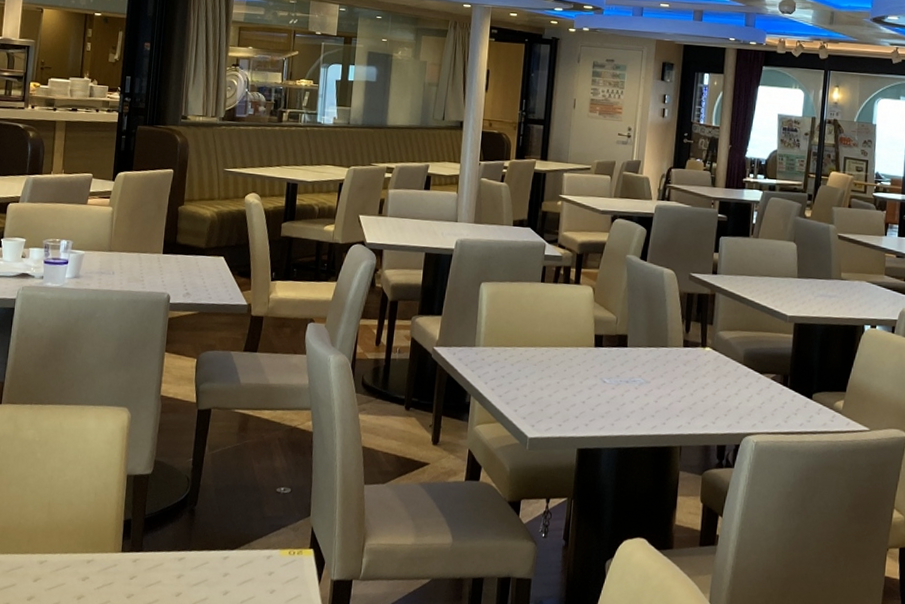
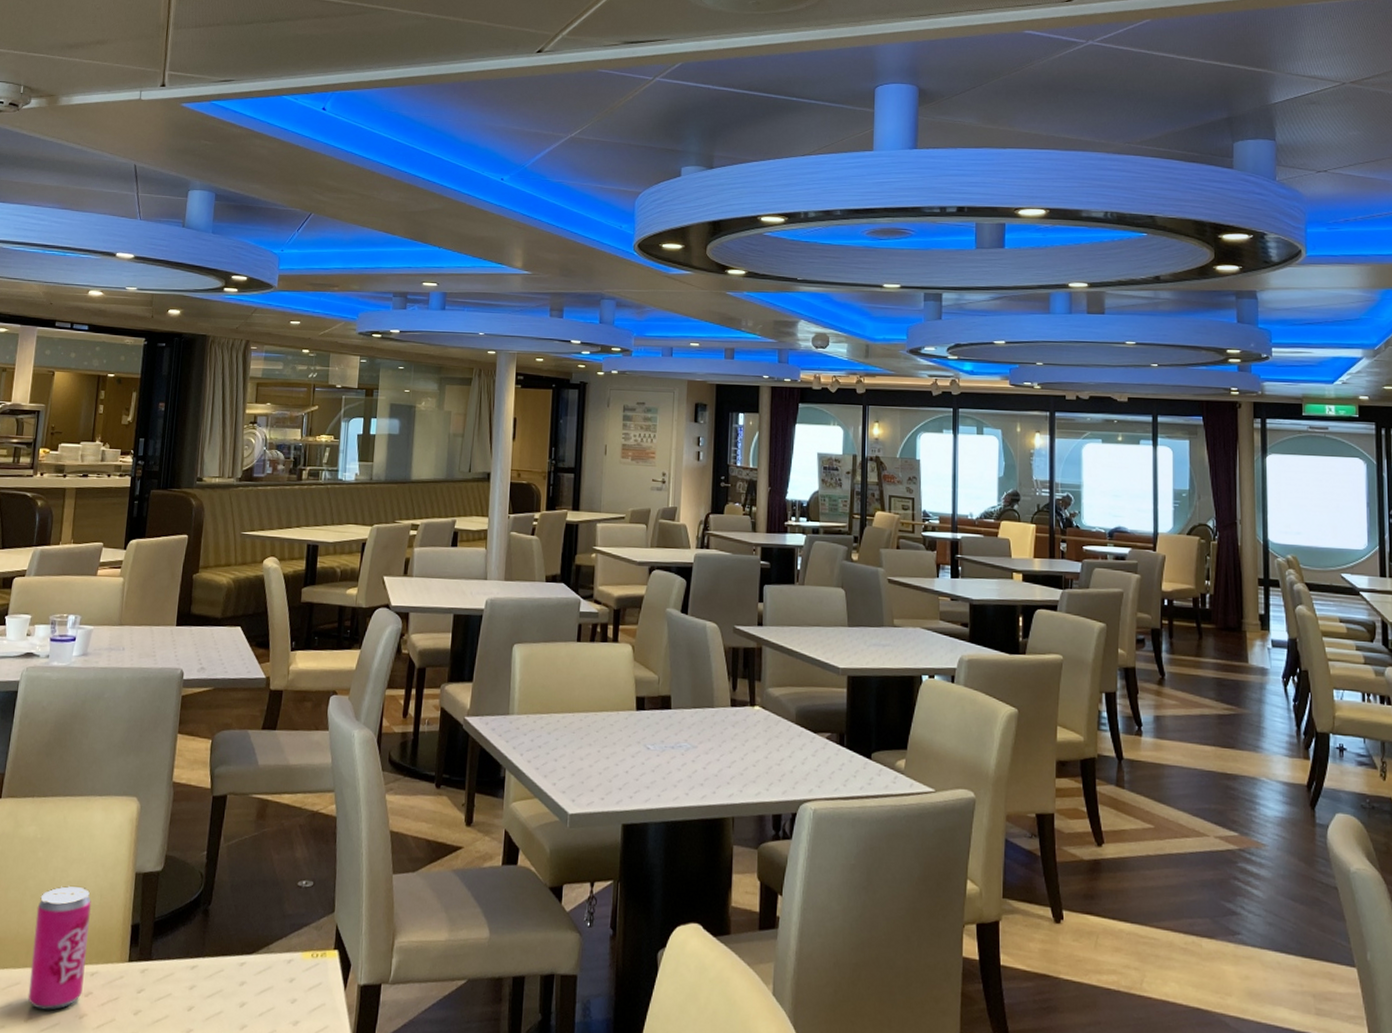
beverage can: none [30,484,87,592] -> present [27,886,92,1011]

